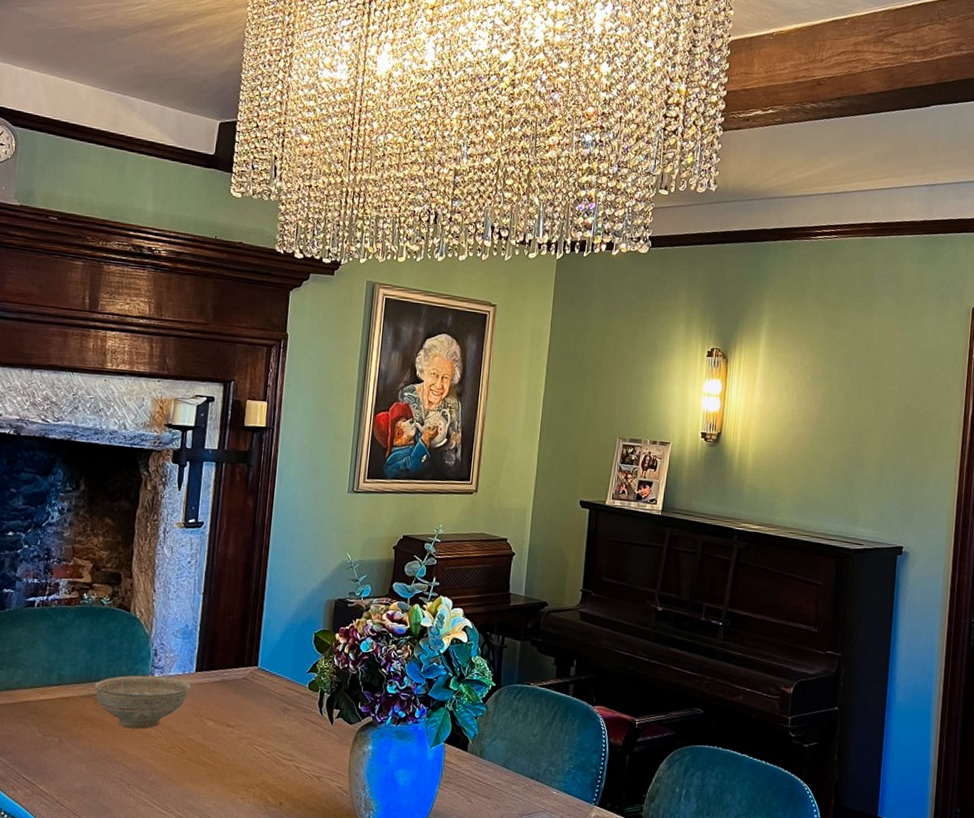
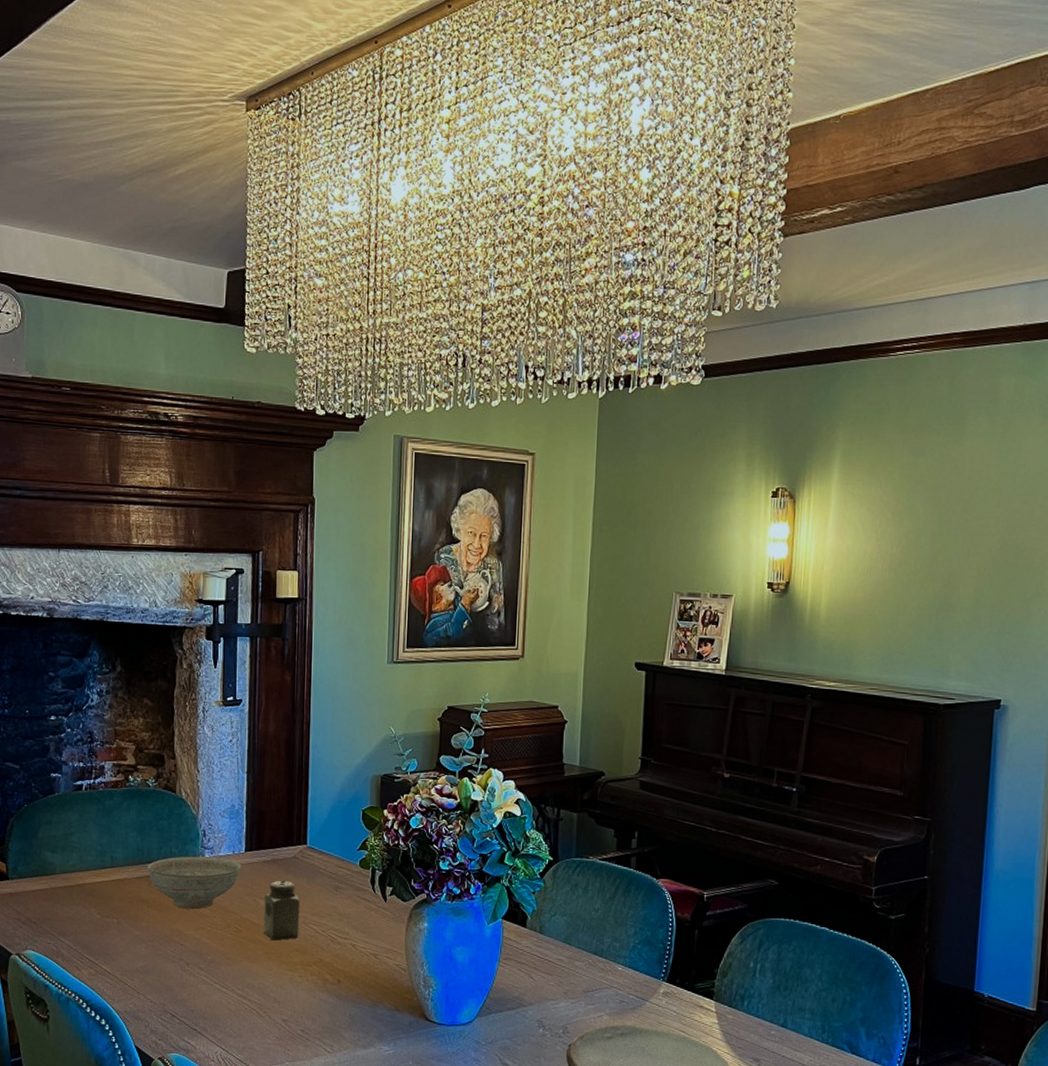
salt shaker: none [208,701,247,762] -> present [263,880,300,941]

